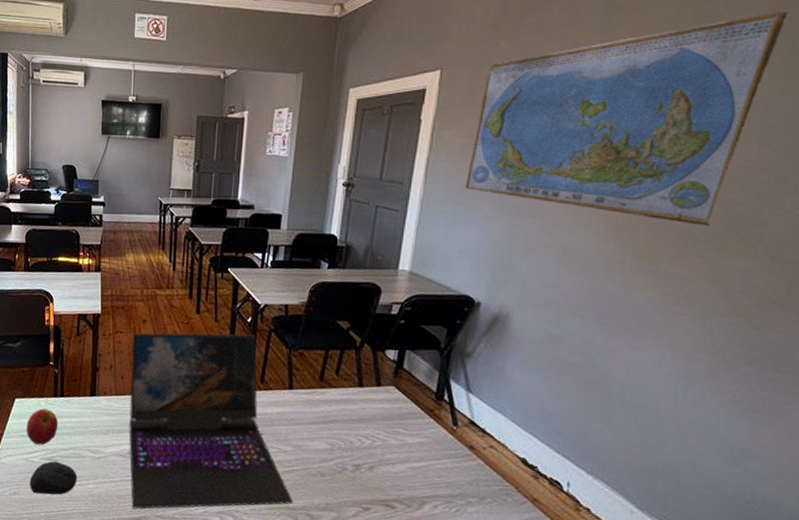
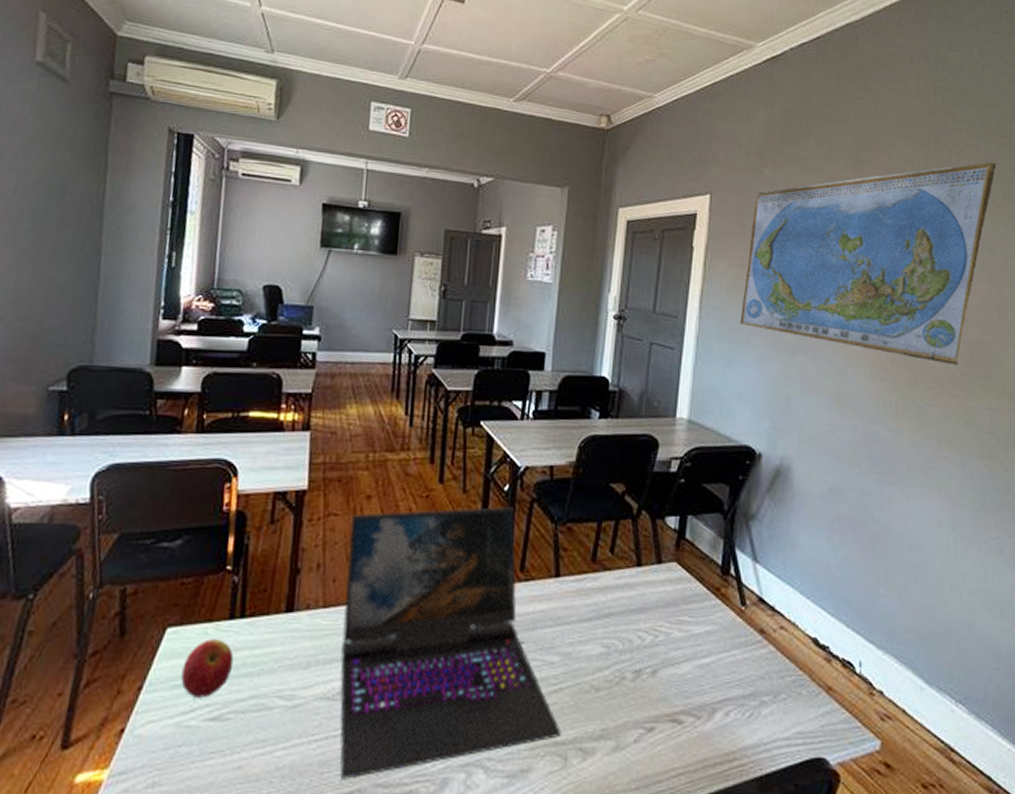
computer mouse: present [29,461,78,495] -> none [179,720,260,780]

